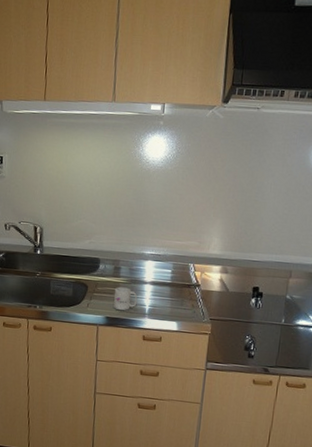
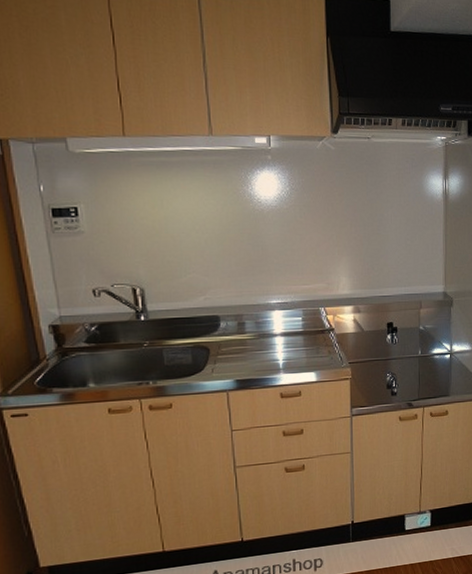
mug: present [114,287,138,311] -> none [241,343,269,371]

